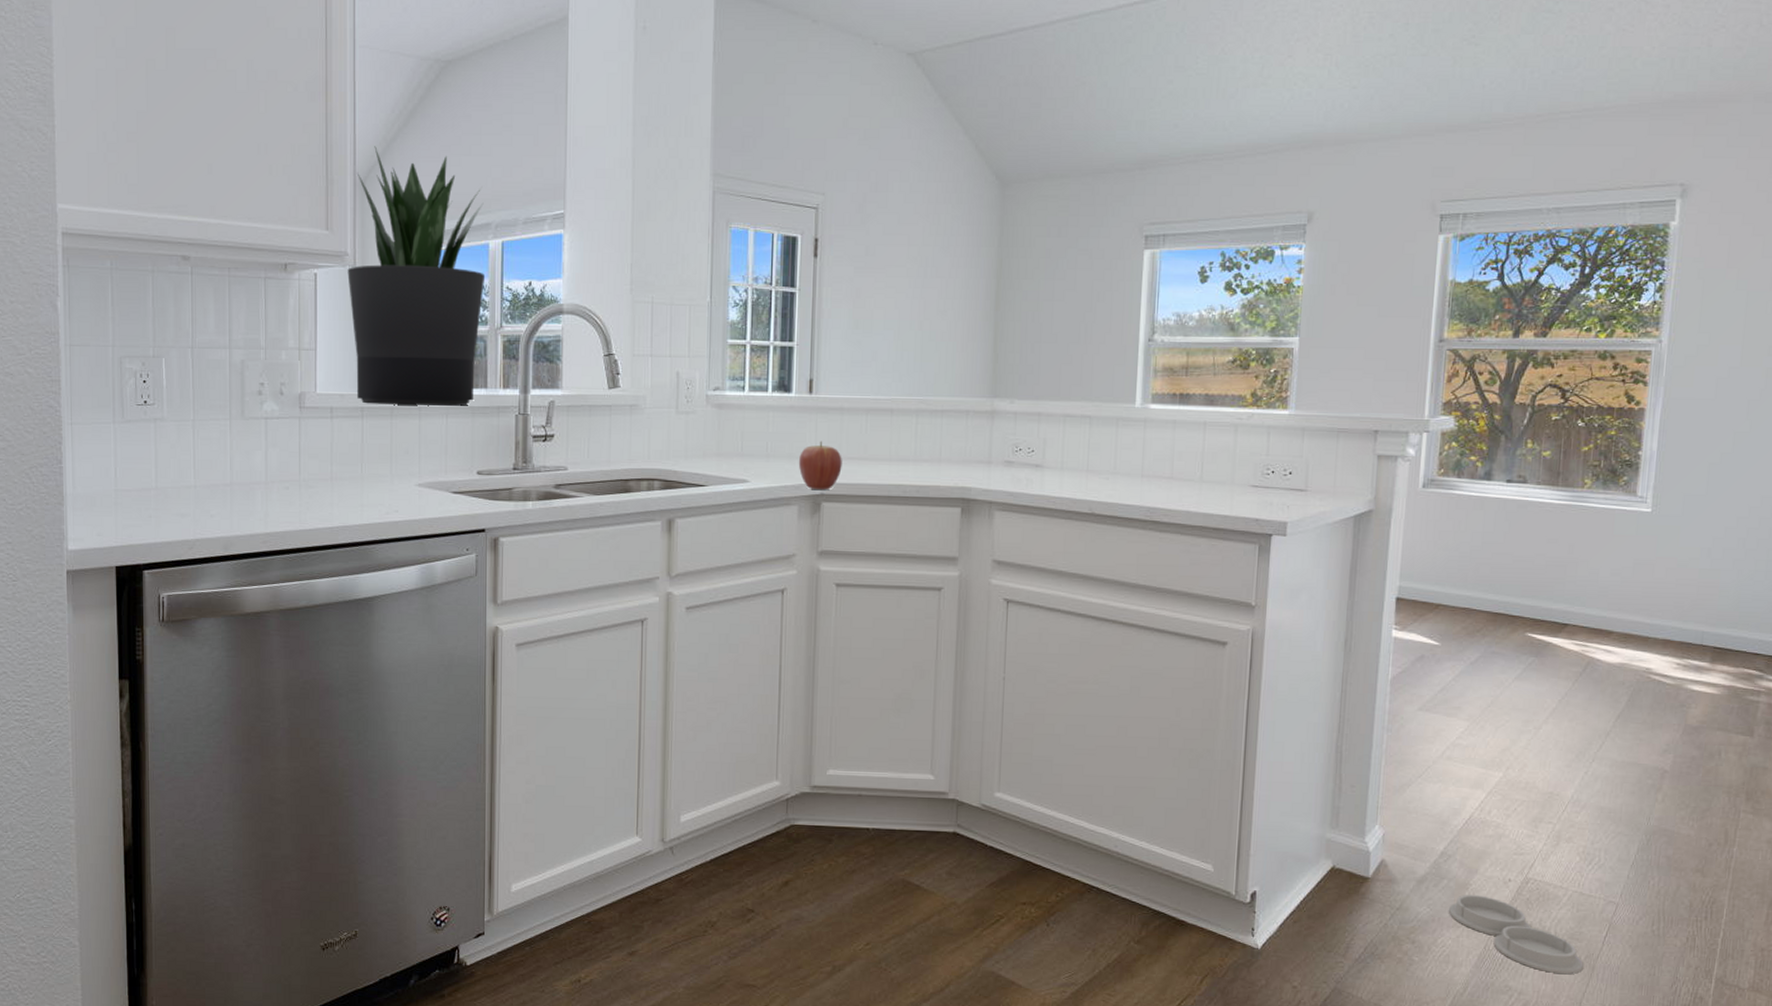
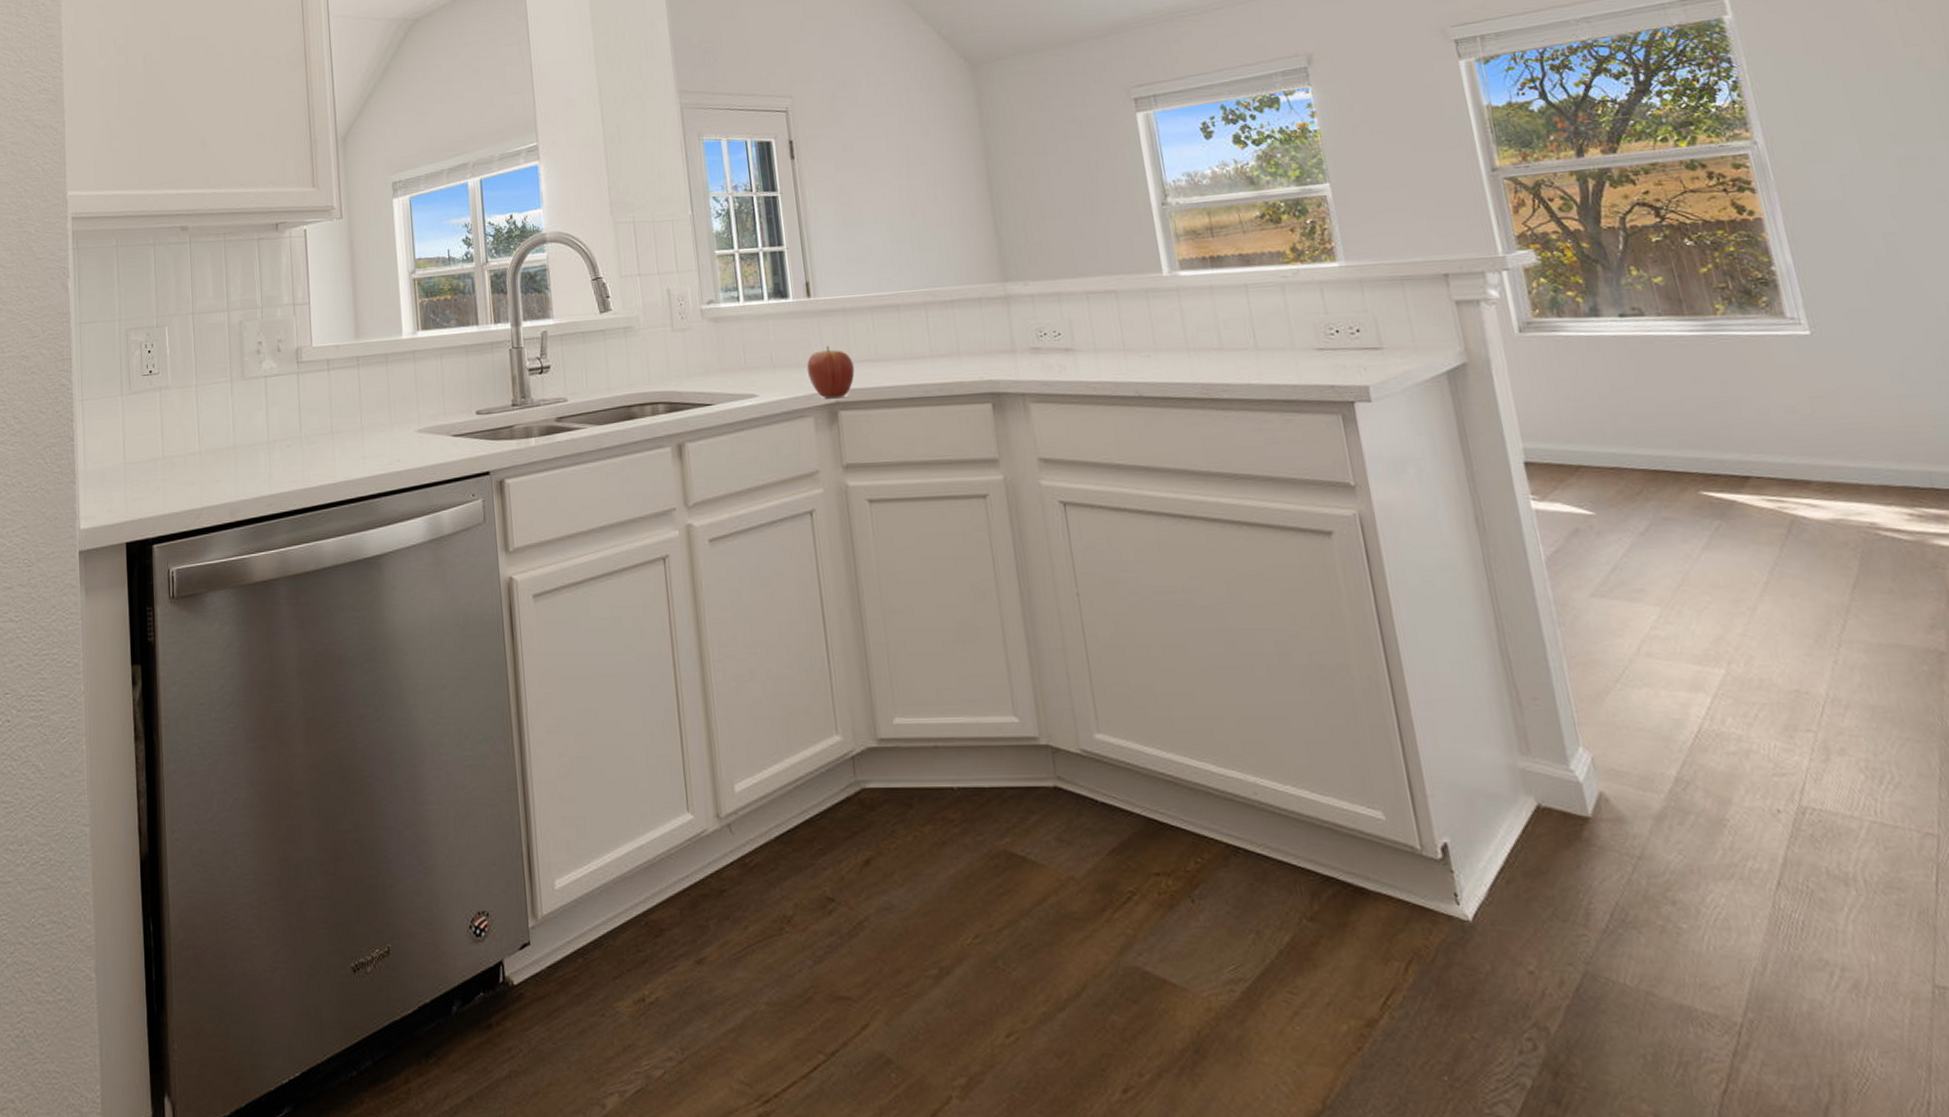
planter: present [347,146,486,406] -> none [335,104,467,353]
pet bowl: present [1449,895,1584,975] -> none [1708,834,1921,940]

